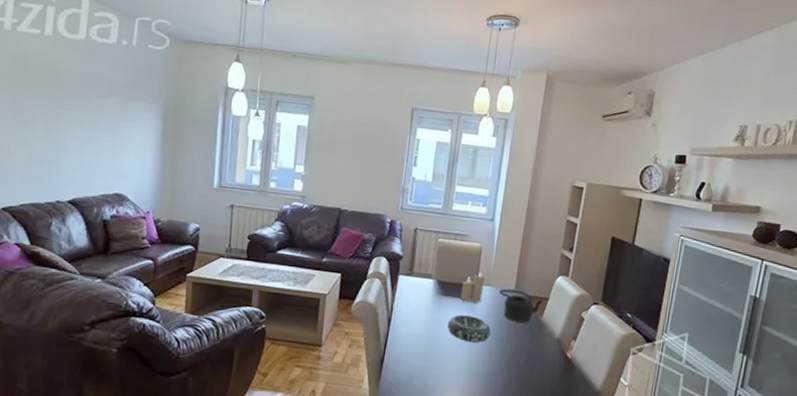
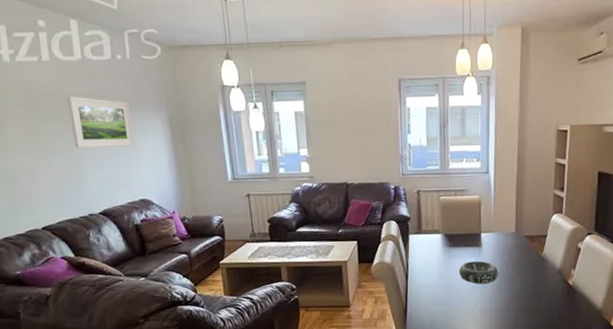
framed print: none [57,74,125,136] -> present [67,96,134,148]
candle: present [460,272,485,304] -> none [467,221,487,250]
teapot: present [499,289,543,323] -> none [502,232,542,261]

